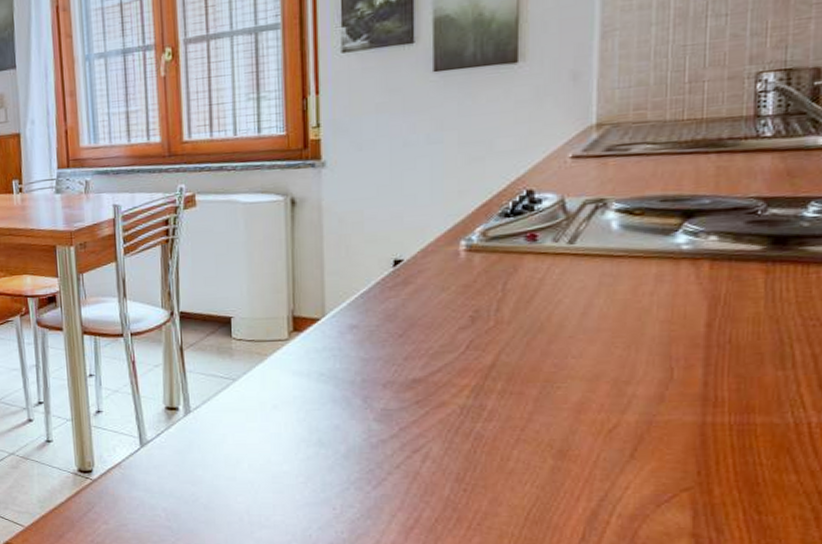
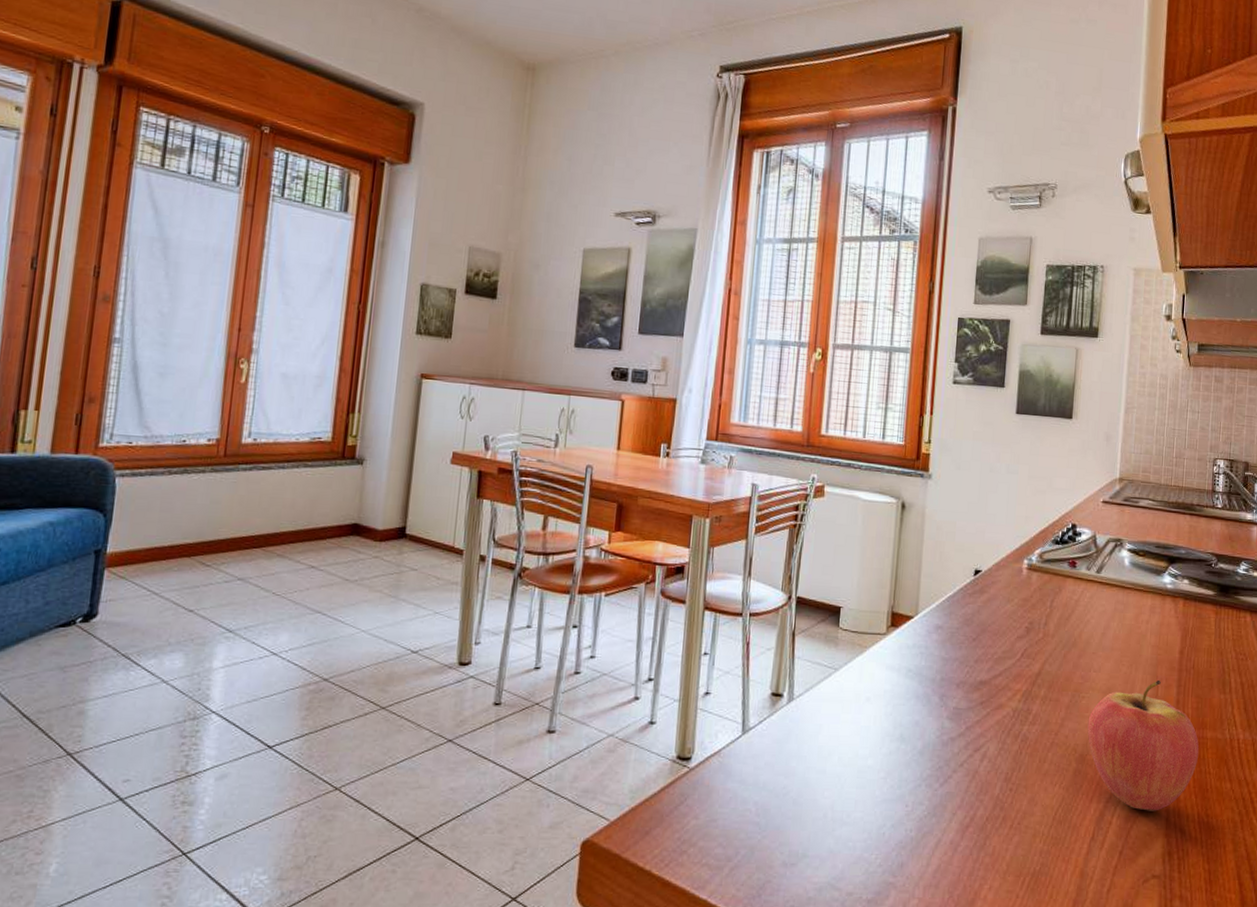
fruit: none [567,360,743,509] -> present [1087,679,1200,811]

